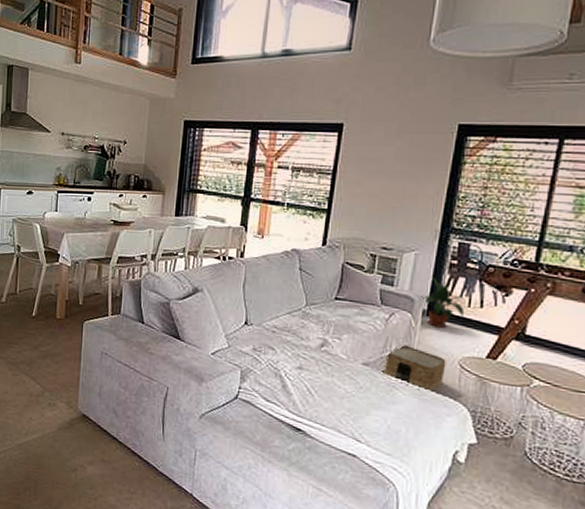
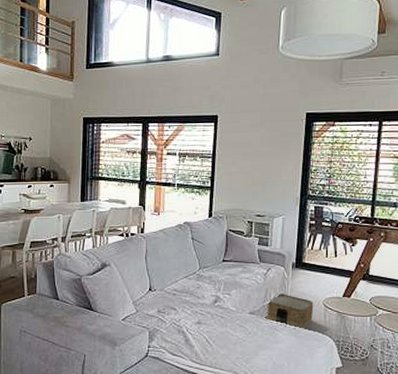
potted plant: present [421,276,464,328] -> none [290,235,323,276]

